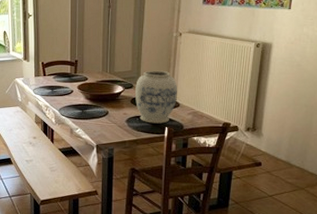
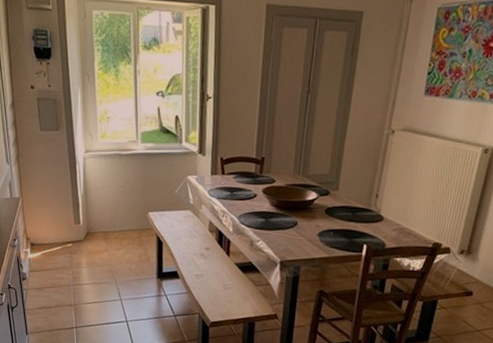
vase: present [135,70,178,124] -> none [331,175,383,240]

